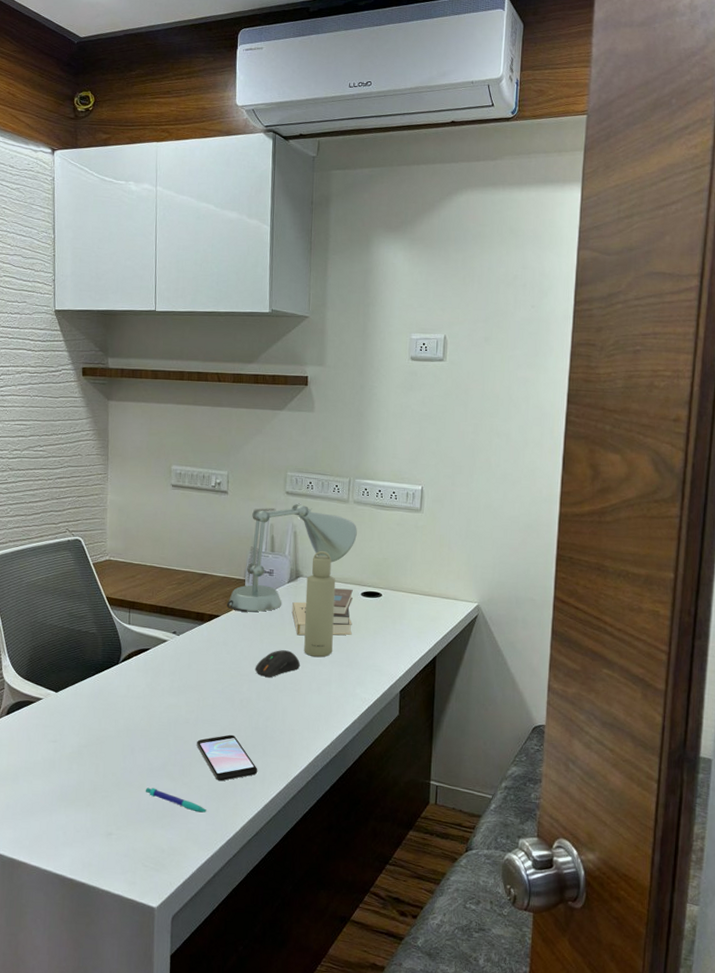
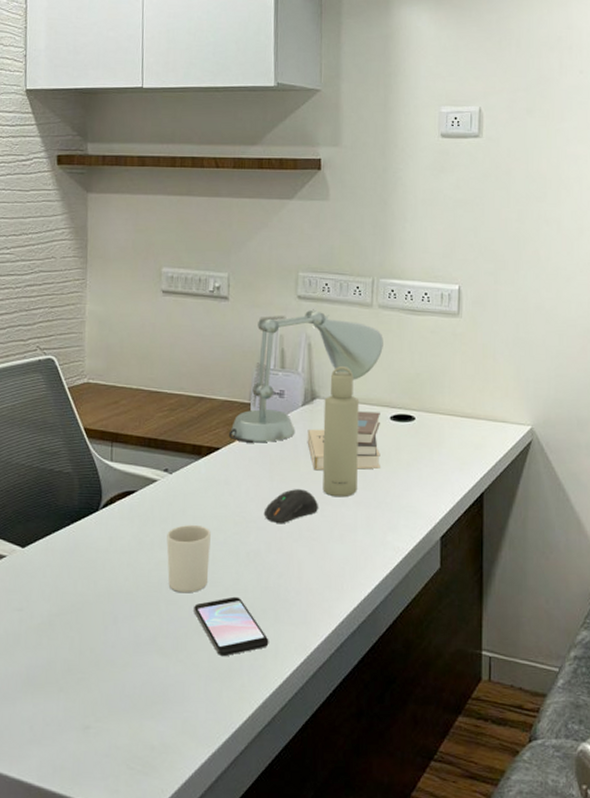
pen: present [145,787,207,813] -> none [130,666,207,698]
mug: none [174,676,211,731] -> present [166,524,211,593]

